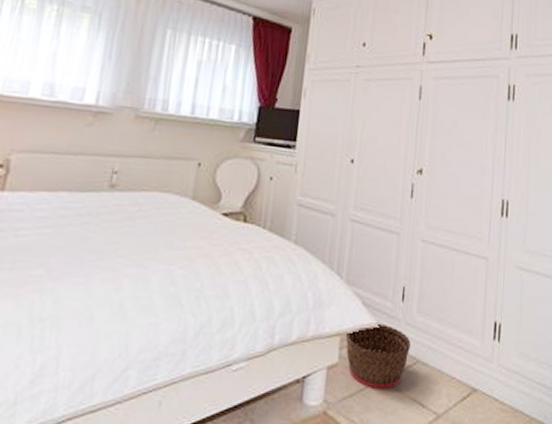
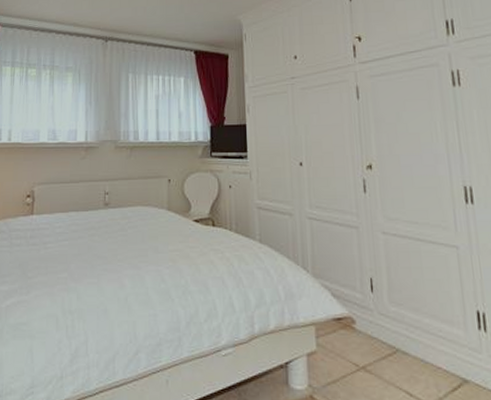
basket: present [345,323,411,390] -> none [319,313,388,378]

